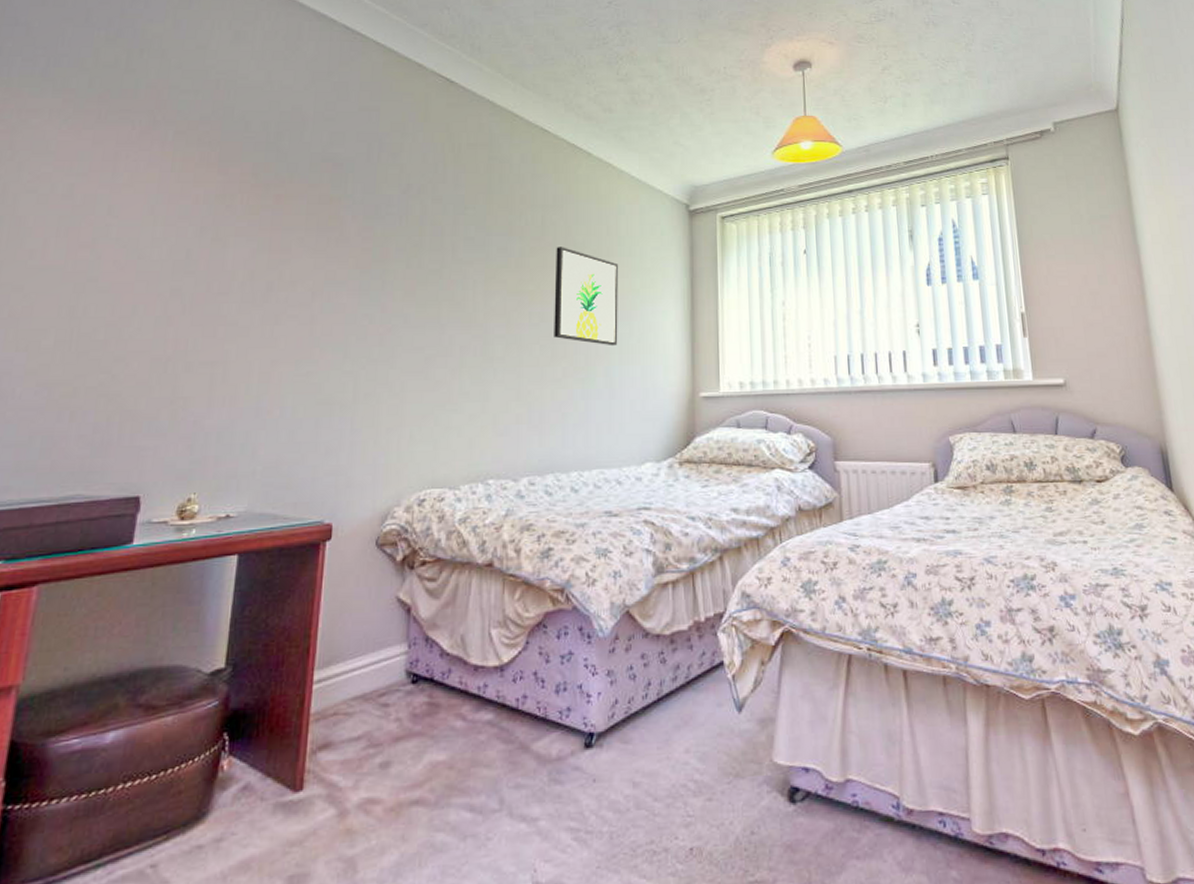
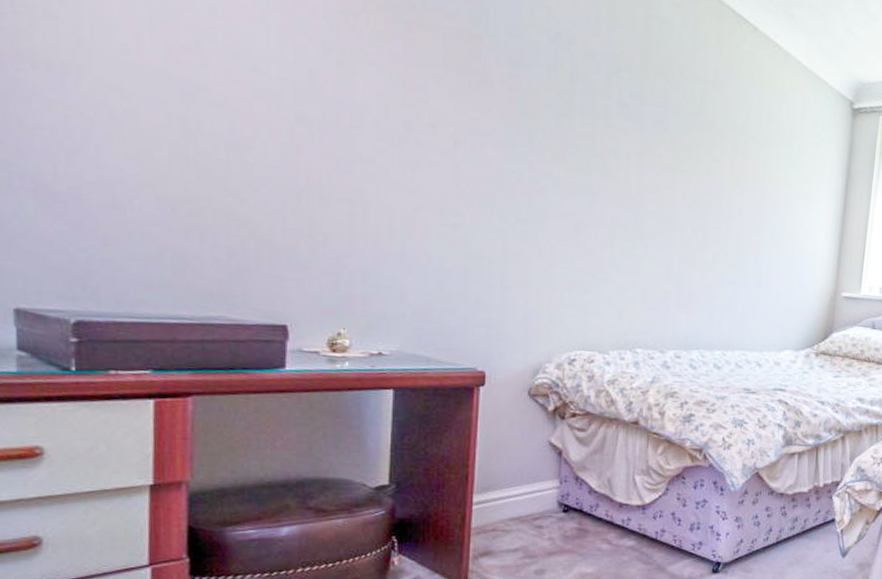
wall art: present [554,247,619,346] -> none [706,127,777,238]

